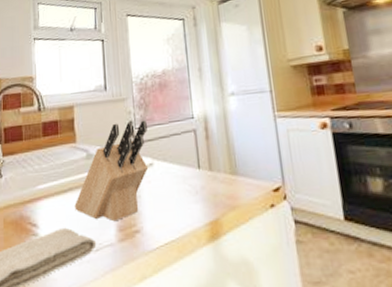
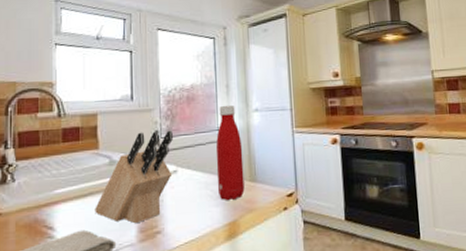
bottle: none [191,89,225,197] -> present [215,105,245,201]

